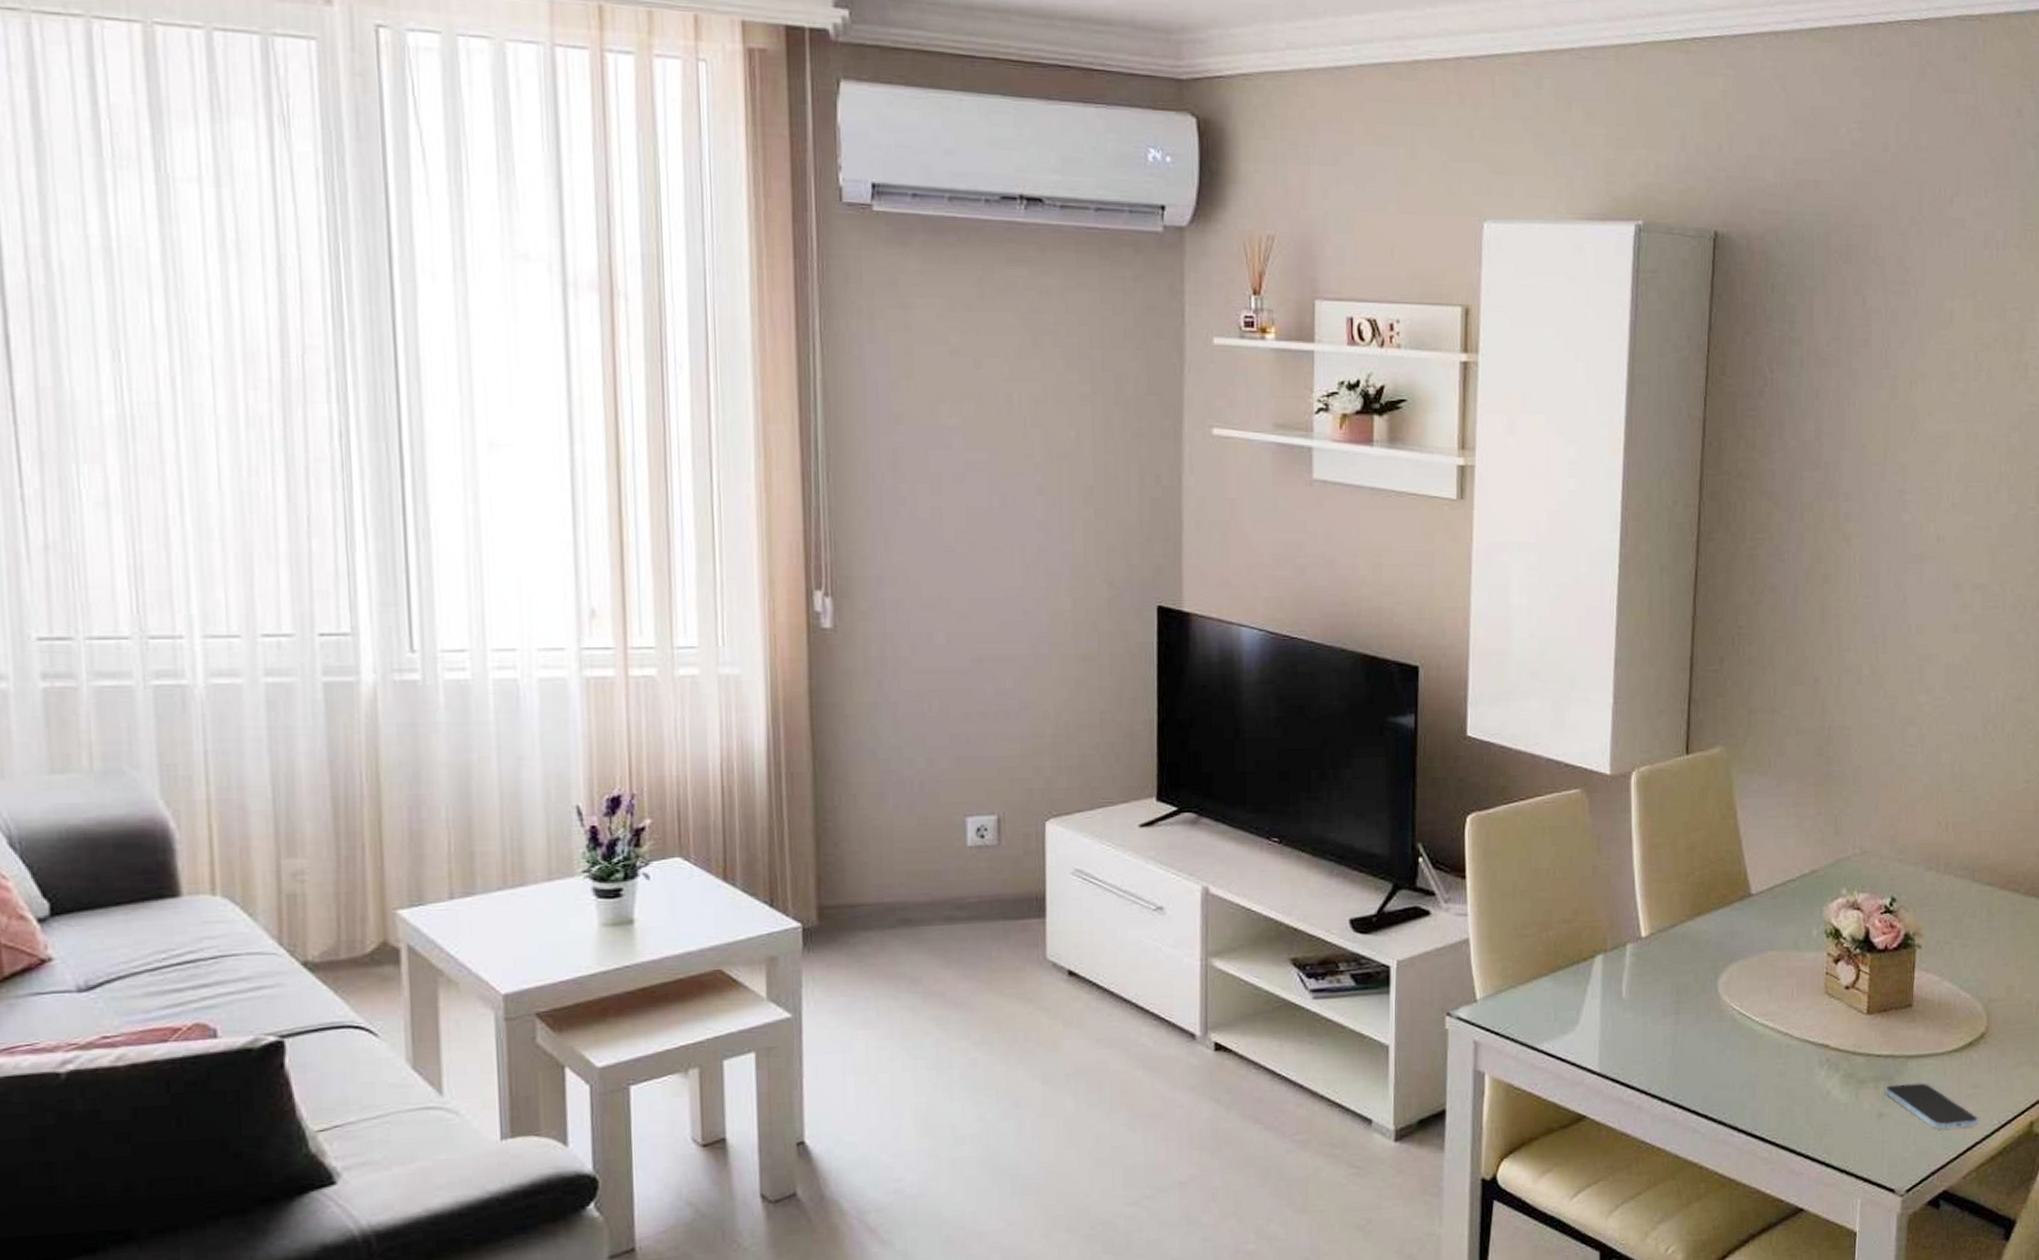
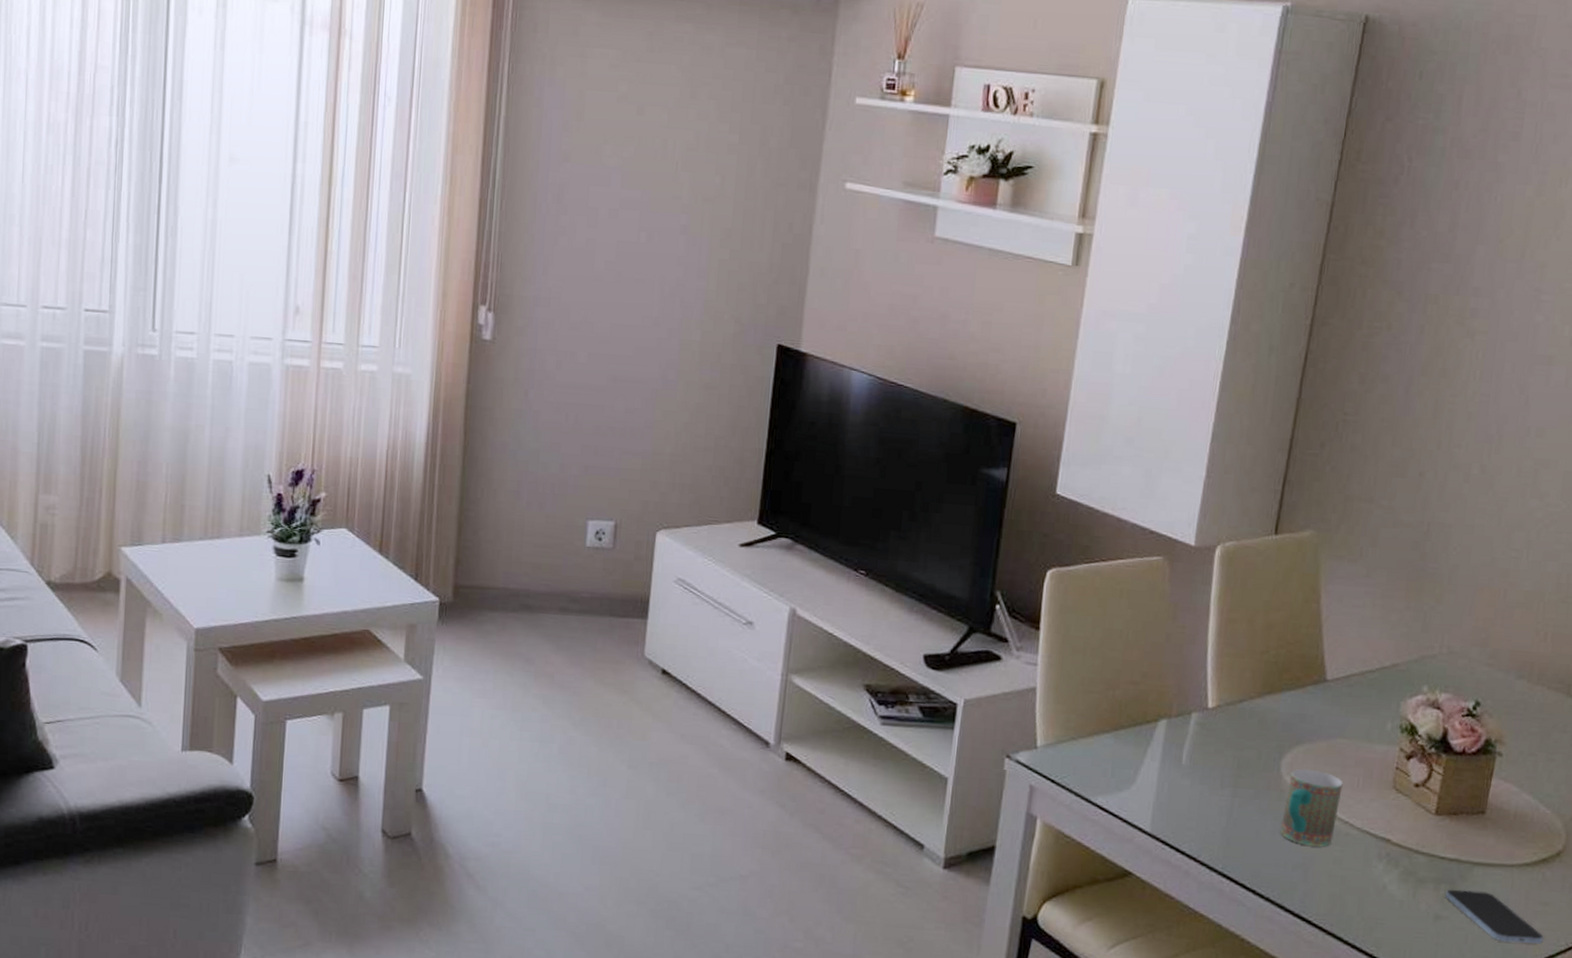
mug: none [1724,985,1779,1063] -> present [1280,768,1343,847]

